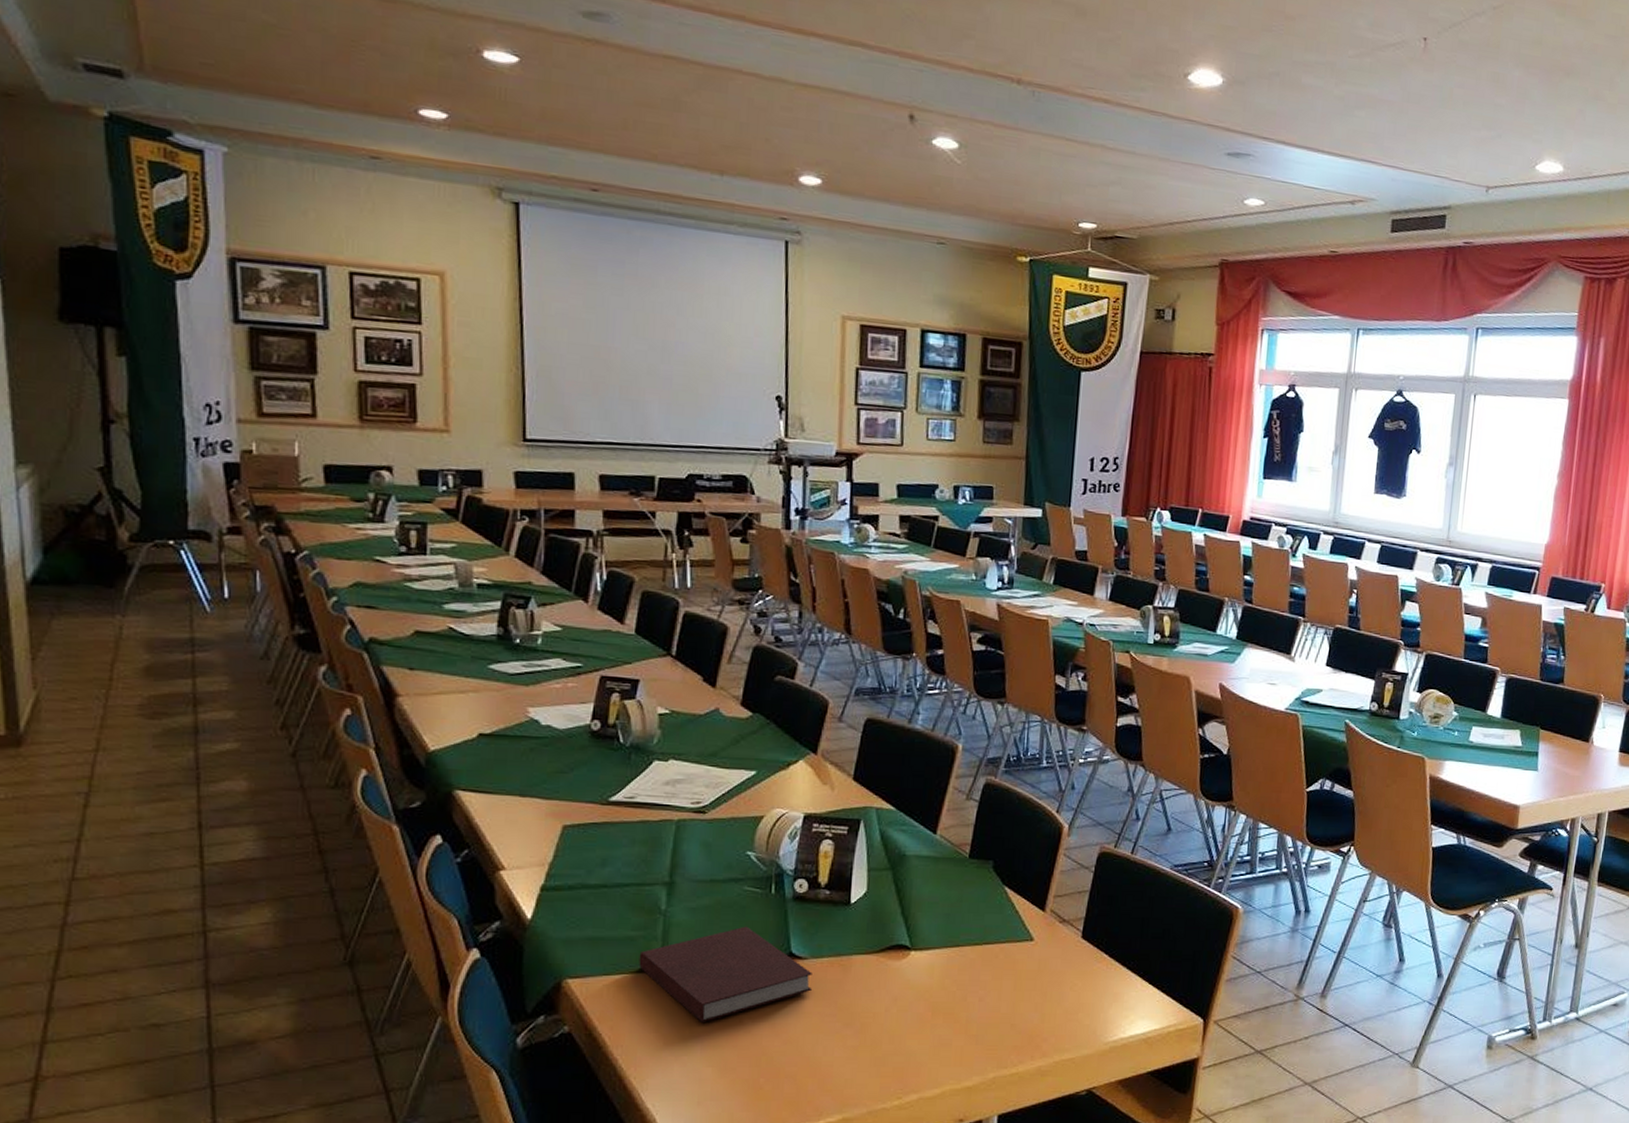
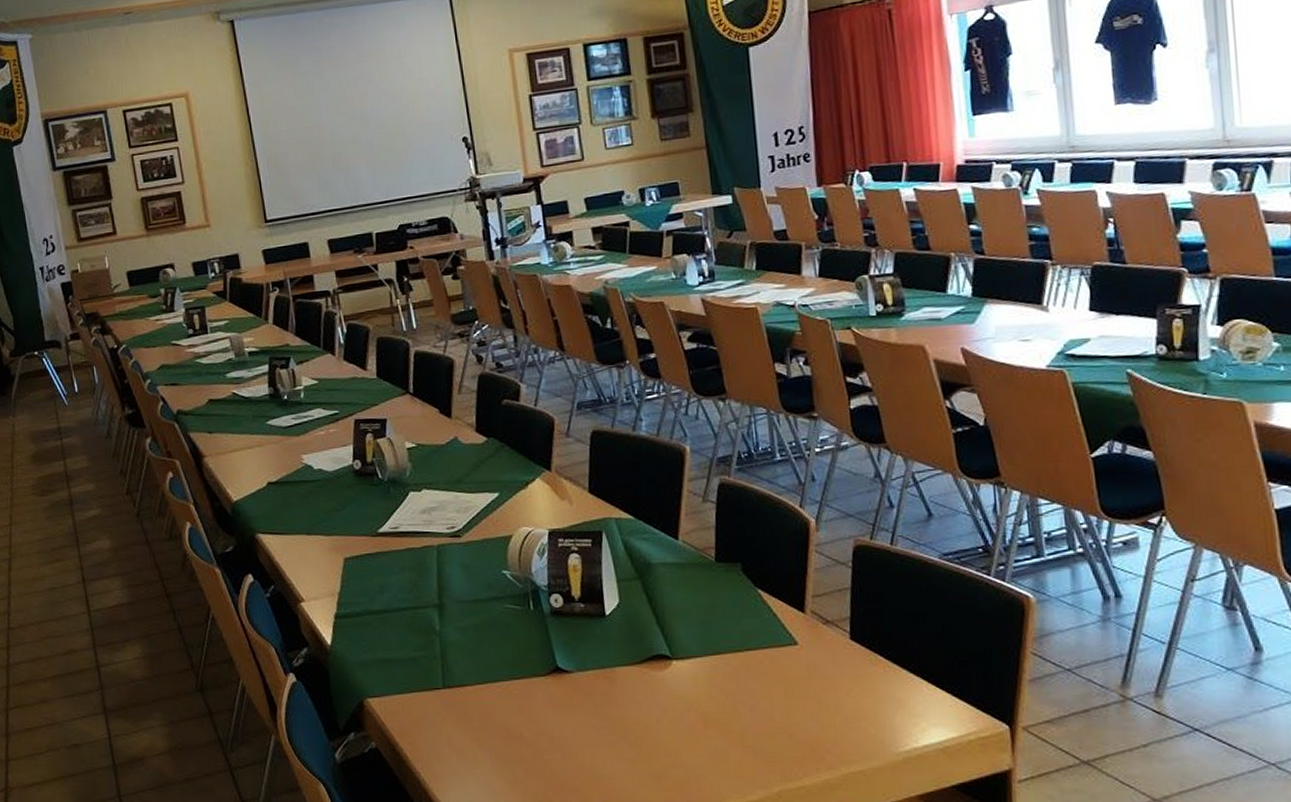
notebook: present [639,926,813,1022] -> none [423,642,583,737]

